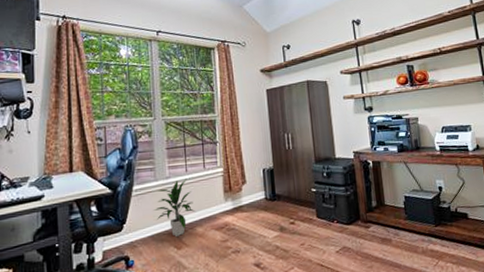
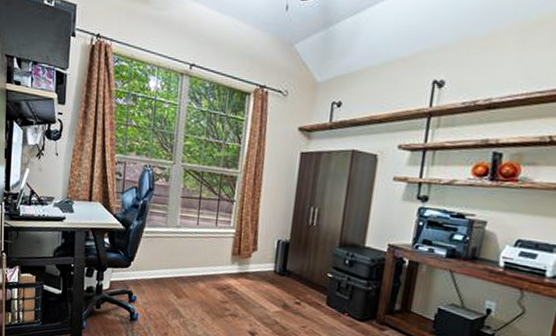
indoor plant: present [154,178,195,237] -> none [161,231,200,286]

